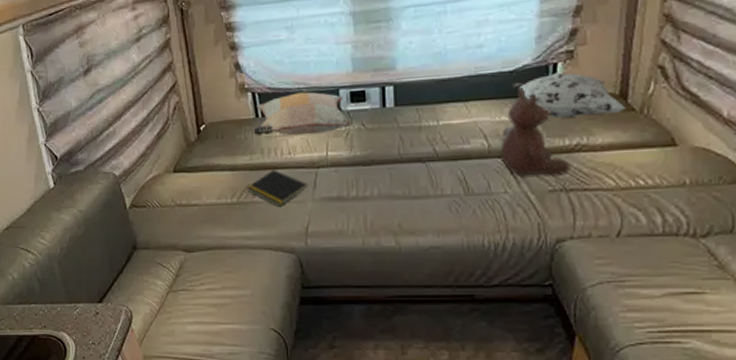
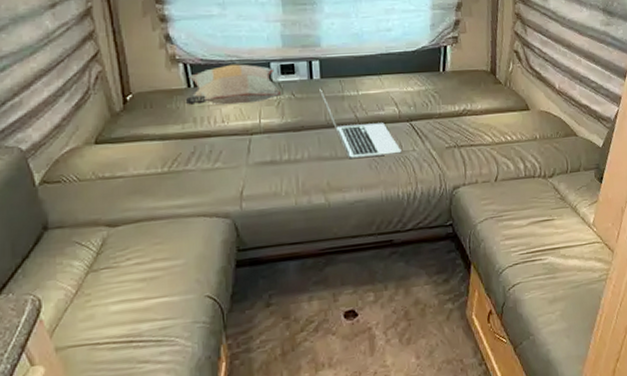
notepad: present [247,169,308,206] -> none [179,137,242,173]
laptop: none [393,117,490,199] -> present [319,88,402,159]
stuffed bear: present [501,88,571,176] -> none [409,65,461,137]
decorative pillow: present [512,72,626,118] -> none [415,53,496,89]

